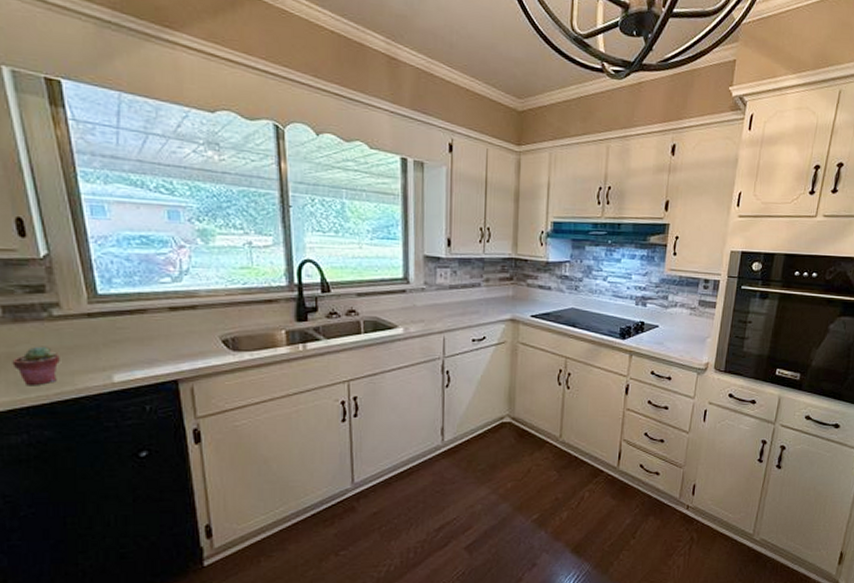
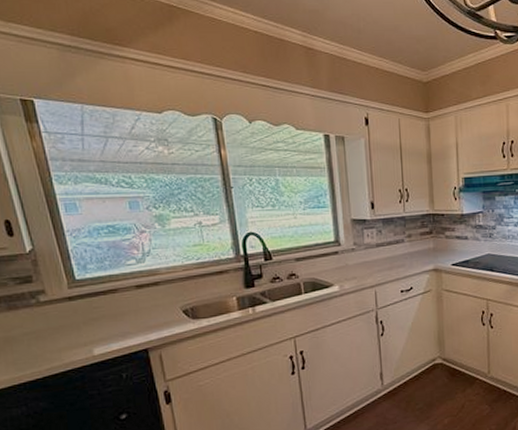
potted succulent: present [12,346,60,386] -> none [9,328,49,365]

